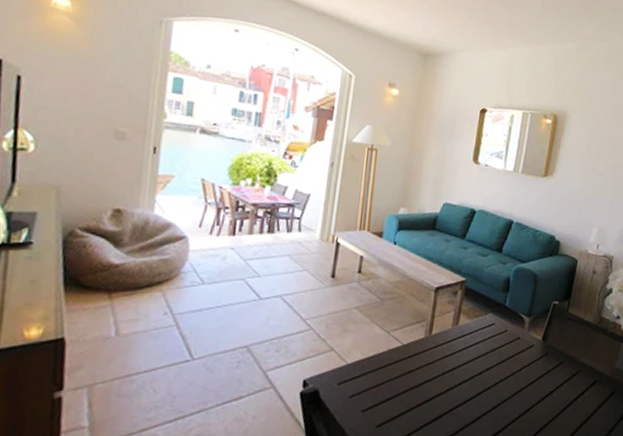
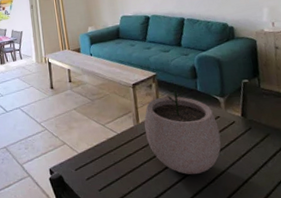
plant pot: none [435,291,516,399] -> present [144,81,221,174]

